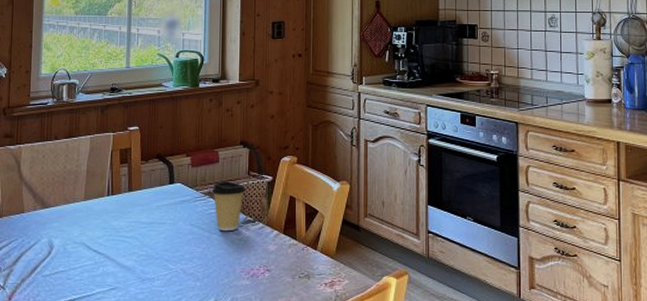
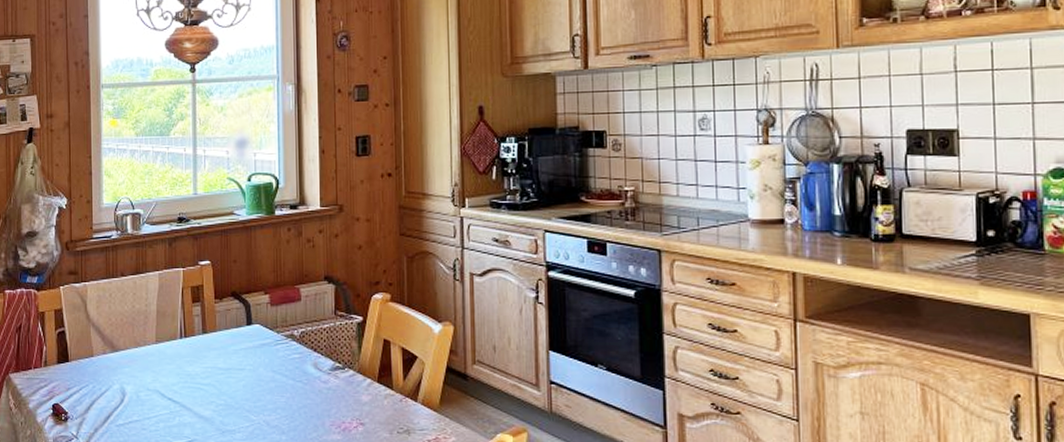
coffee cup: present [211,181,245,232] -> none [294,322,332,379]

